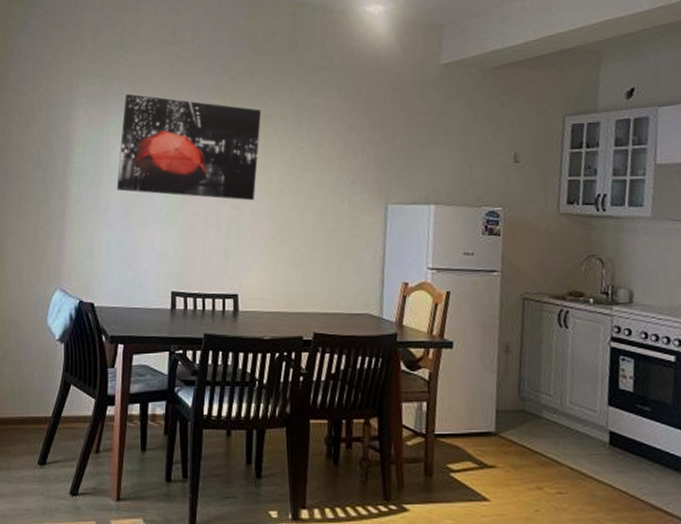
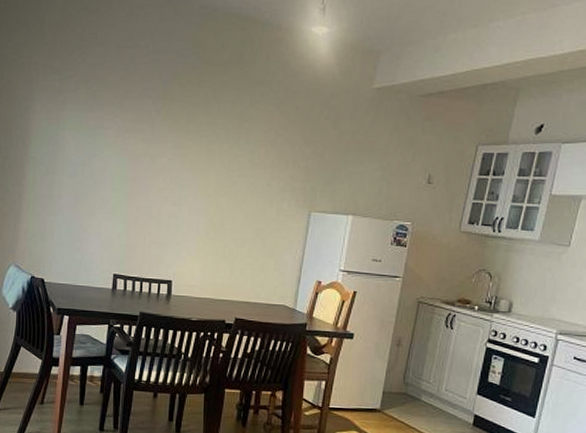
wall art: present [116,93,262,201] -> none [69,92,206,200]

